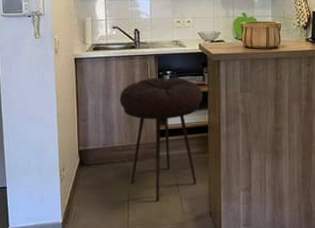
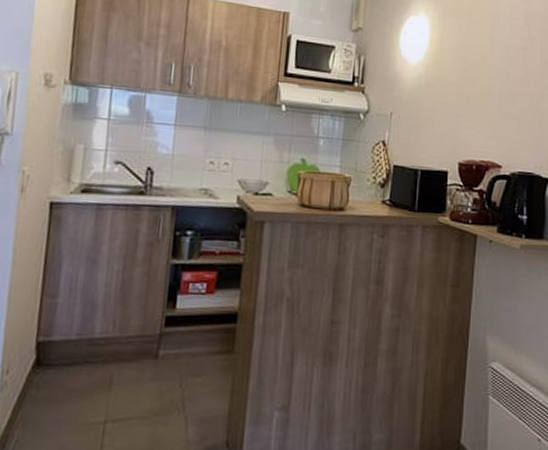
stool: present [120,77,203,202] -> none [111,239,236,425]

